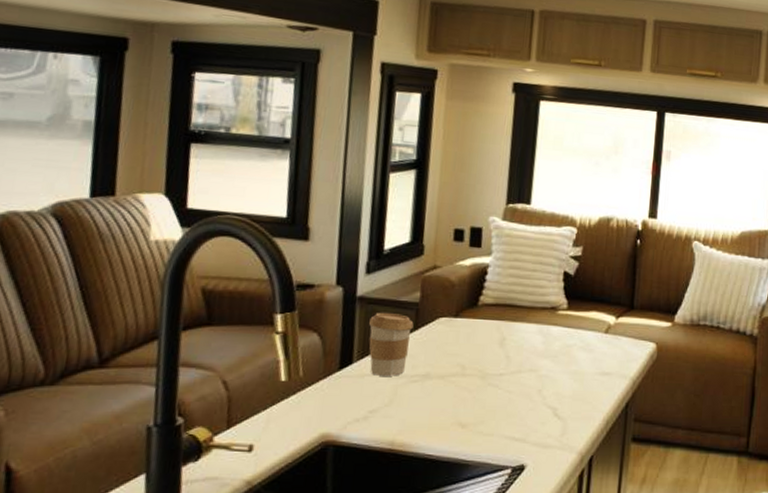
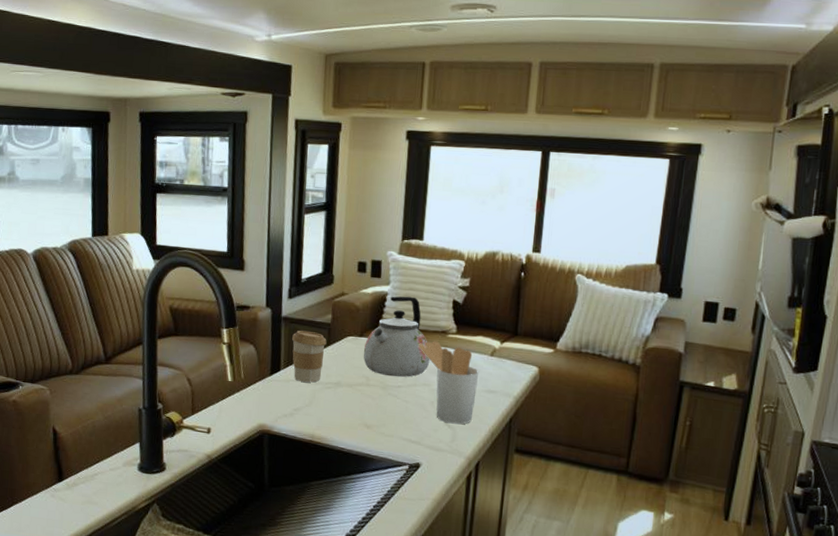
kettle: none [458,268,538,364] -> present [363,296,430,377]
utensil holder: none [524,319,593,415] -> present [419,341,479,425]

